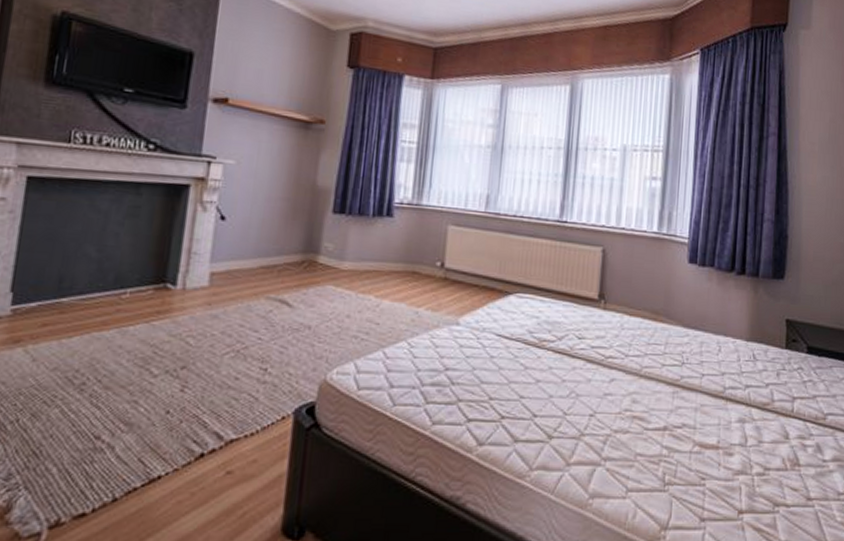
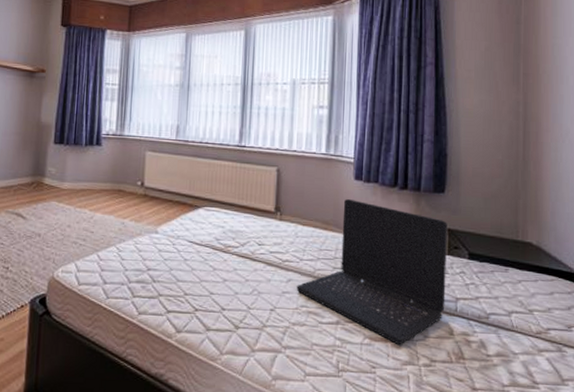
laptop: none [620,285,786,453] -> present [296,199,447,346]

